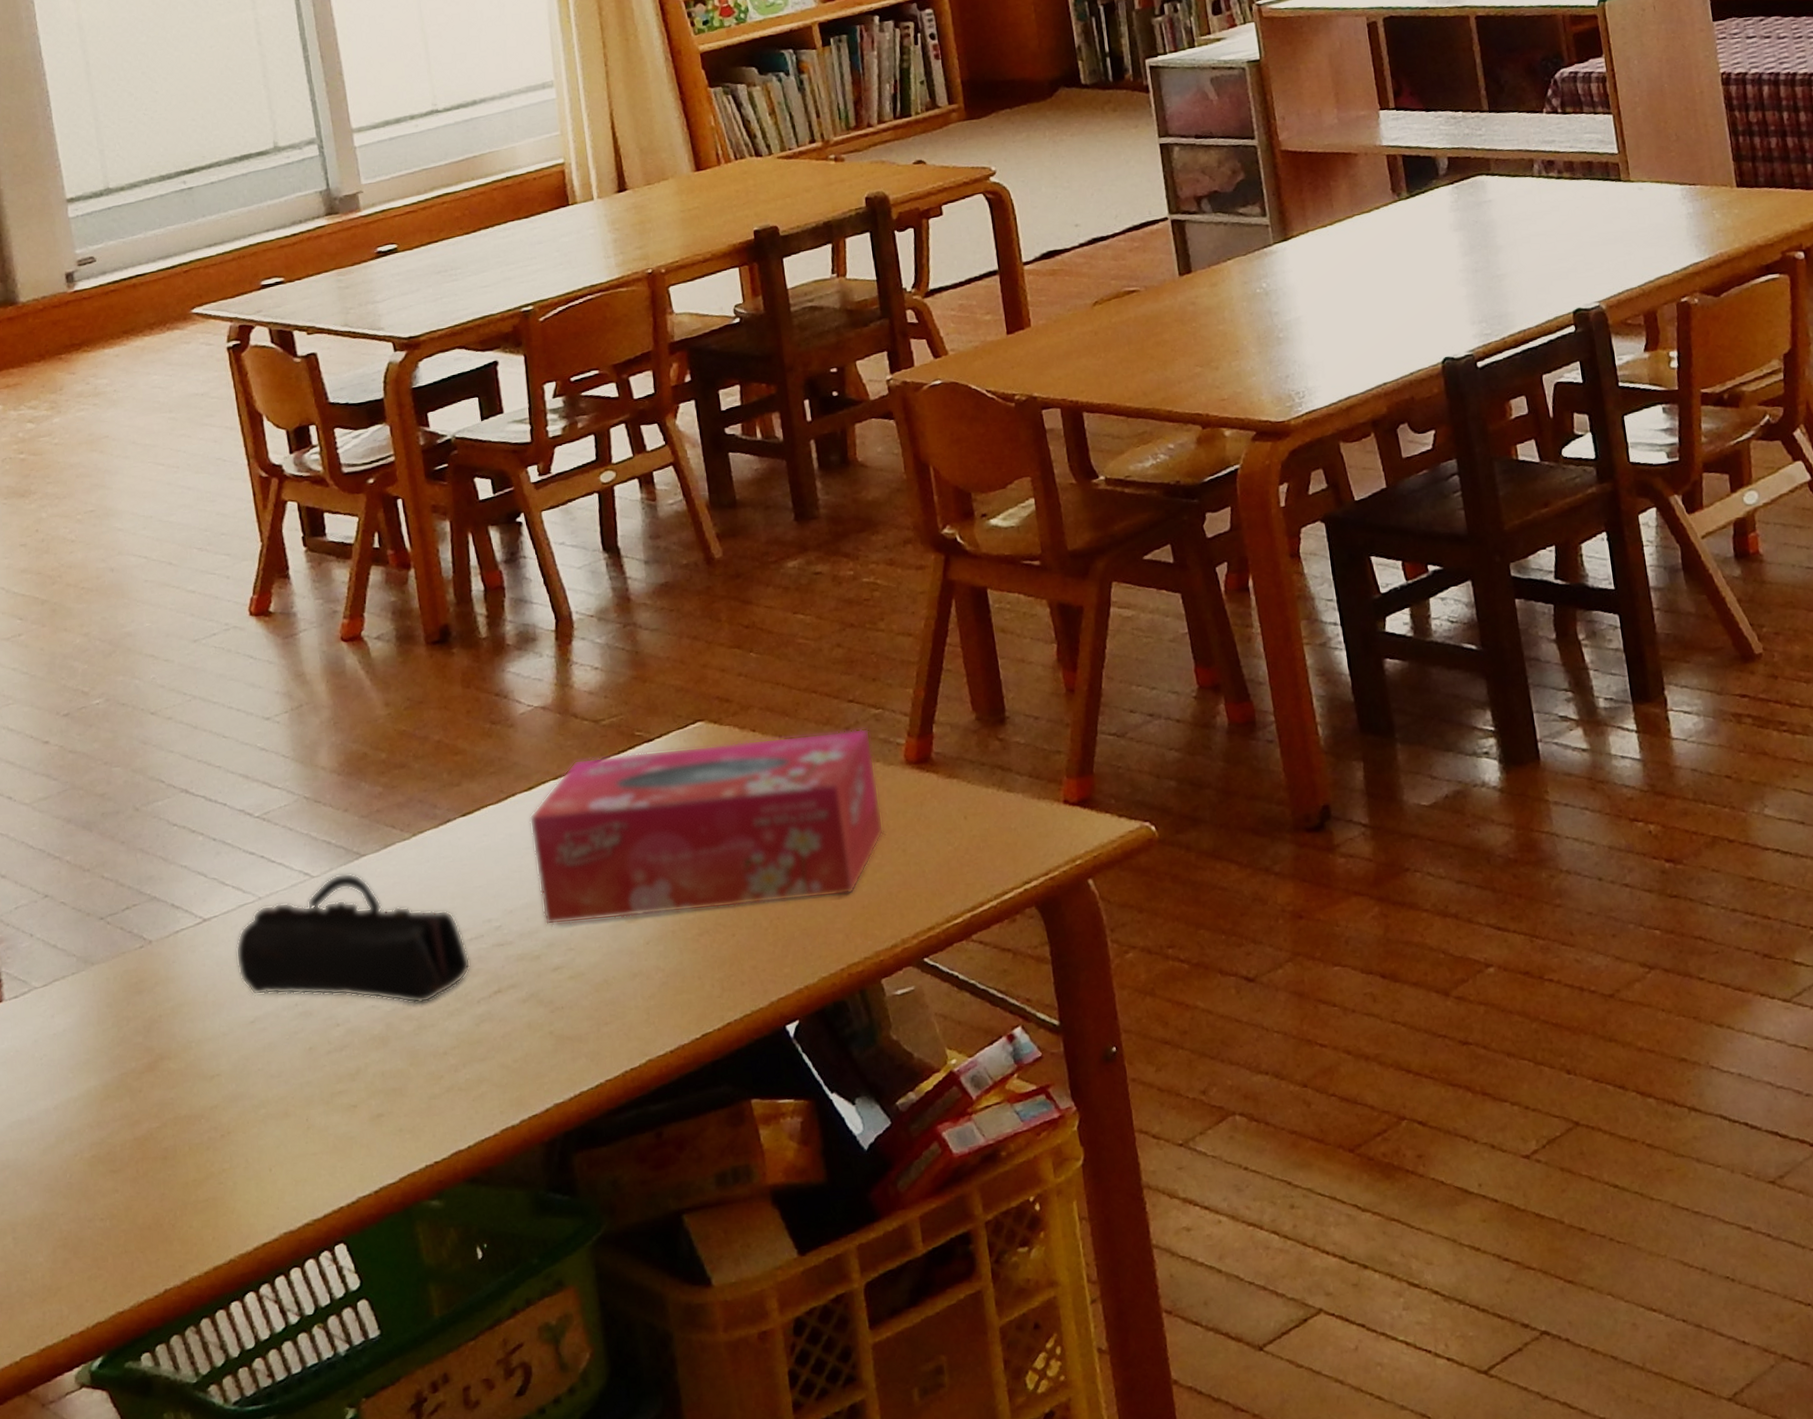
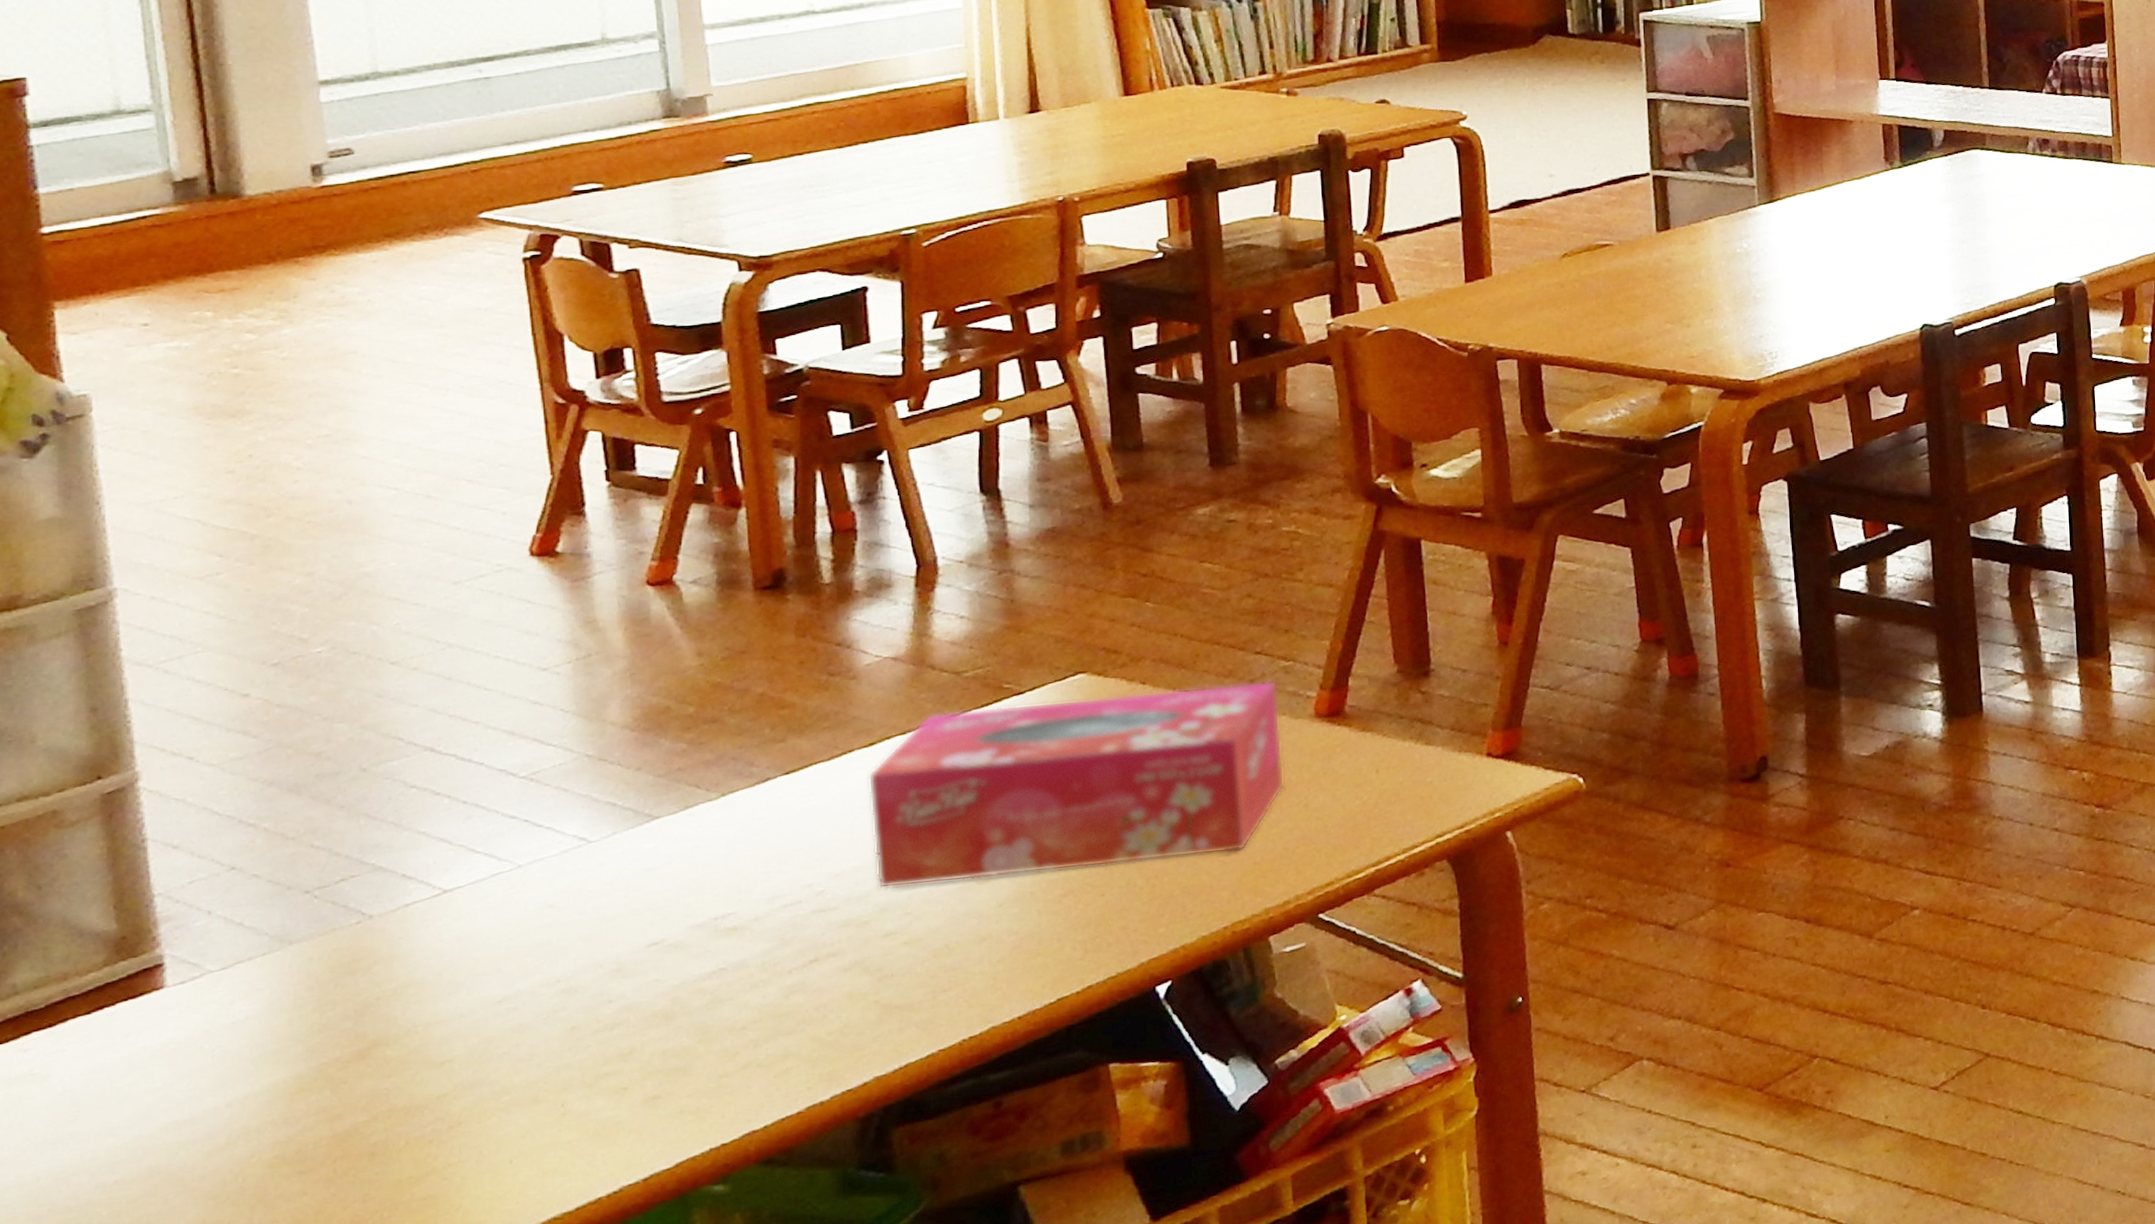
pencil case: present [235,873,471,1004] -> none [483,837,783,976]

